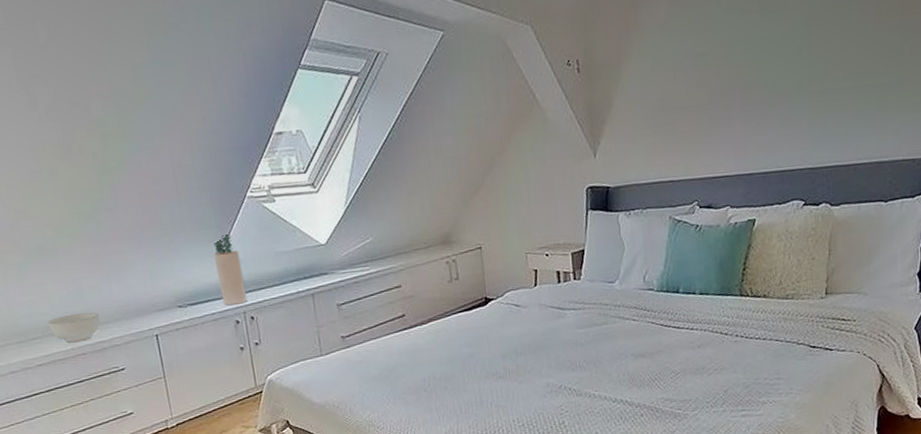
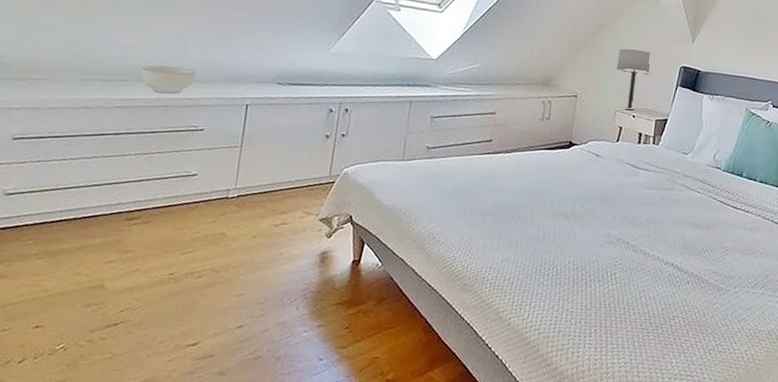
vase: present [213,232,247,306] -> none [322,27,353,95]
table lamp: none [515,179,556,254] -> present [616,48,651,112]

